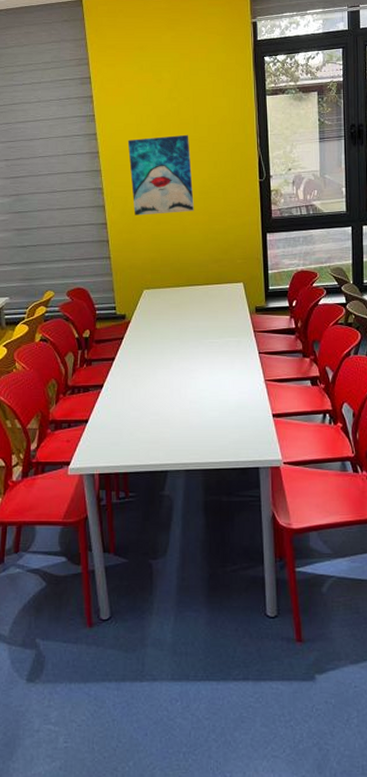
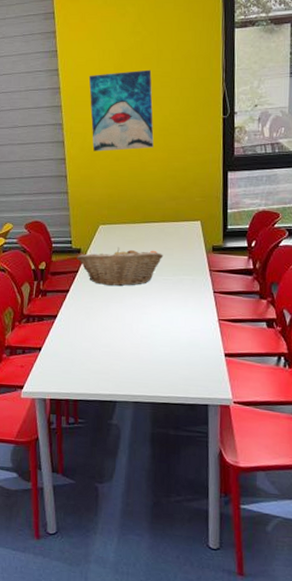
fruit basket: none [121,312,209,352] -> present [76,247,164,287]

